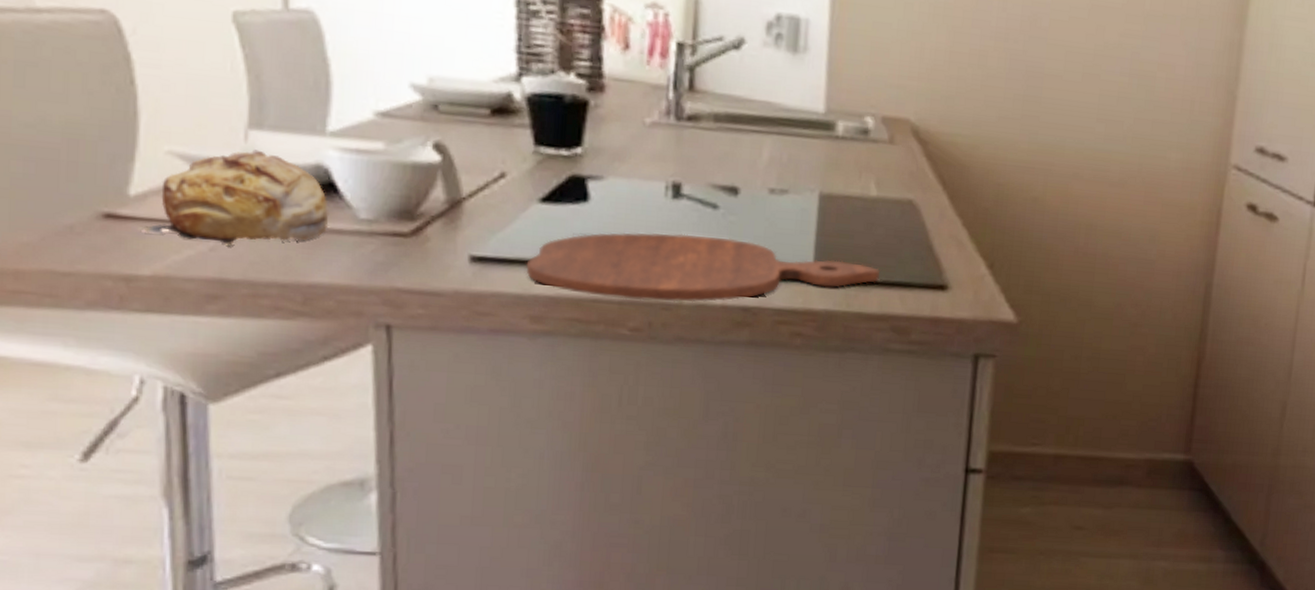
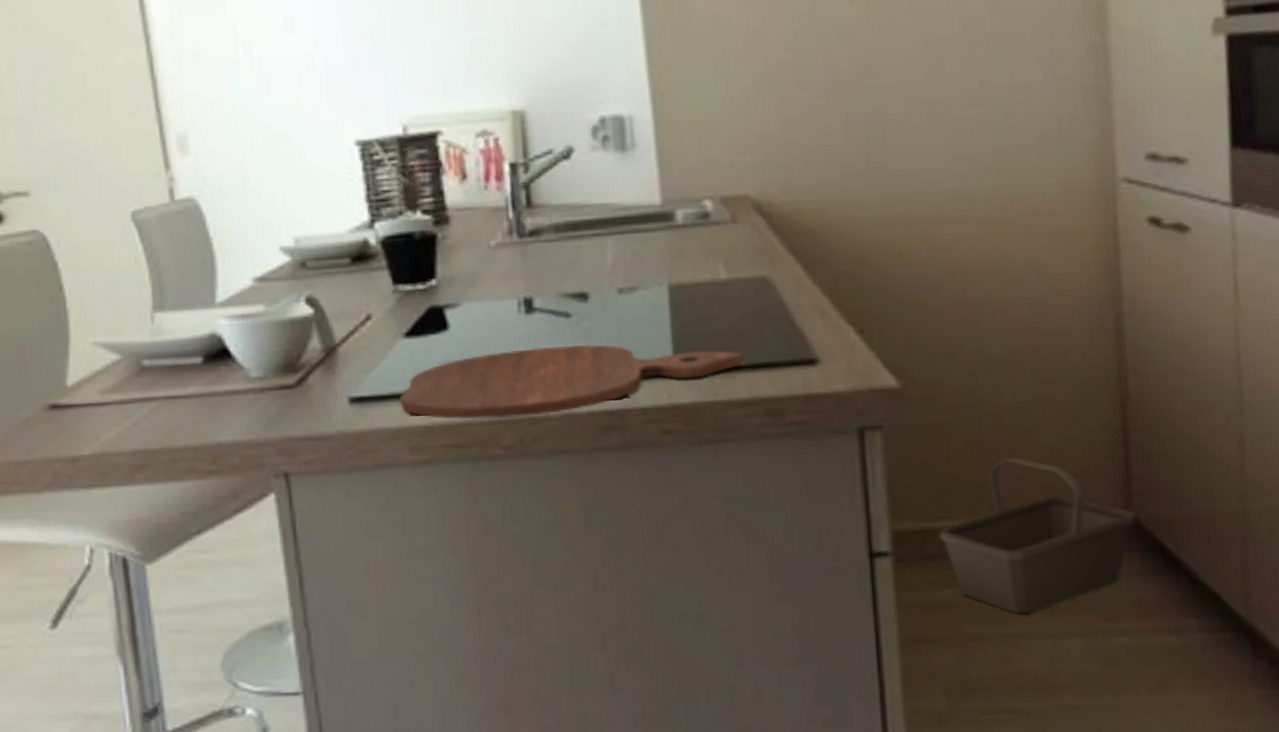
bread: present [137,149,329,247] -> none [76,329,227,420]
basket: none [1028,397,1191,535] -> present [938,457,1135,615]

